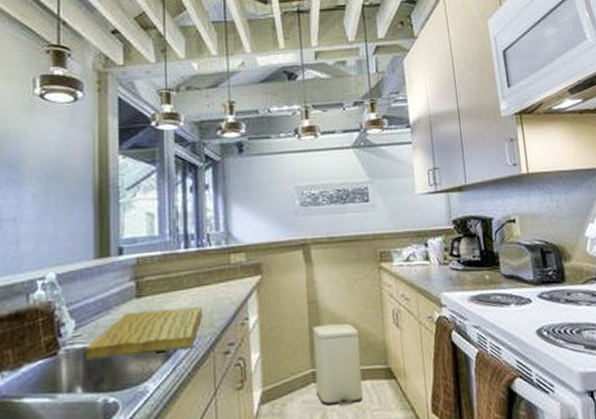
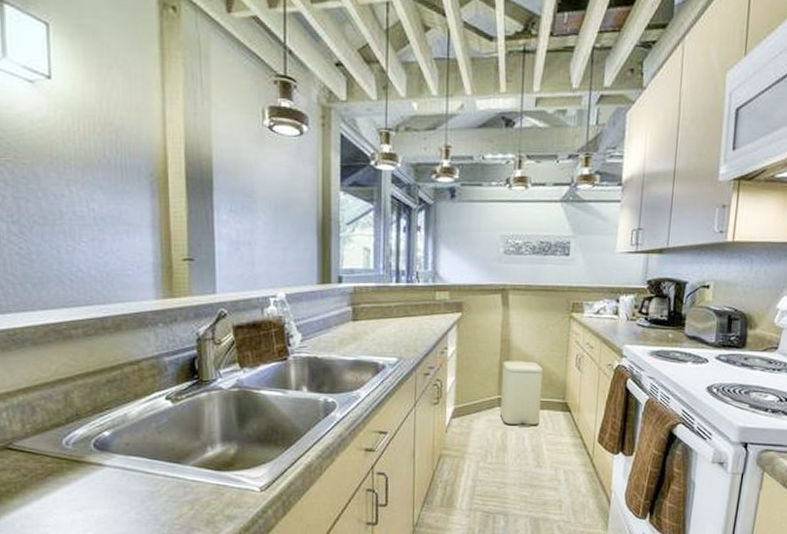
cutting board: present [85,307,202,360] -> none [309,332,408,368]

